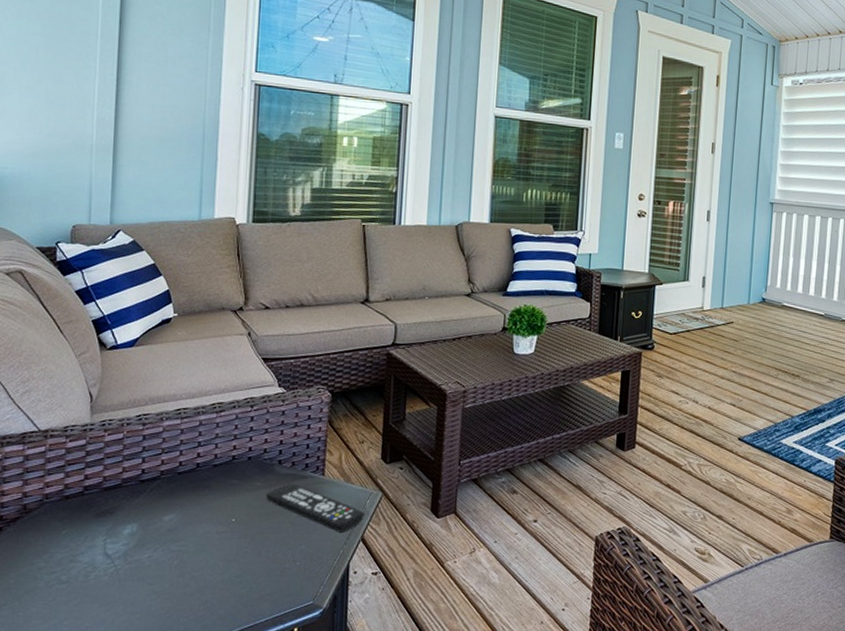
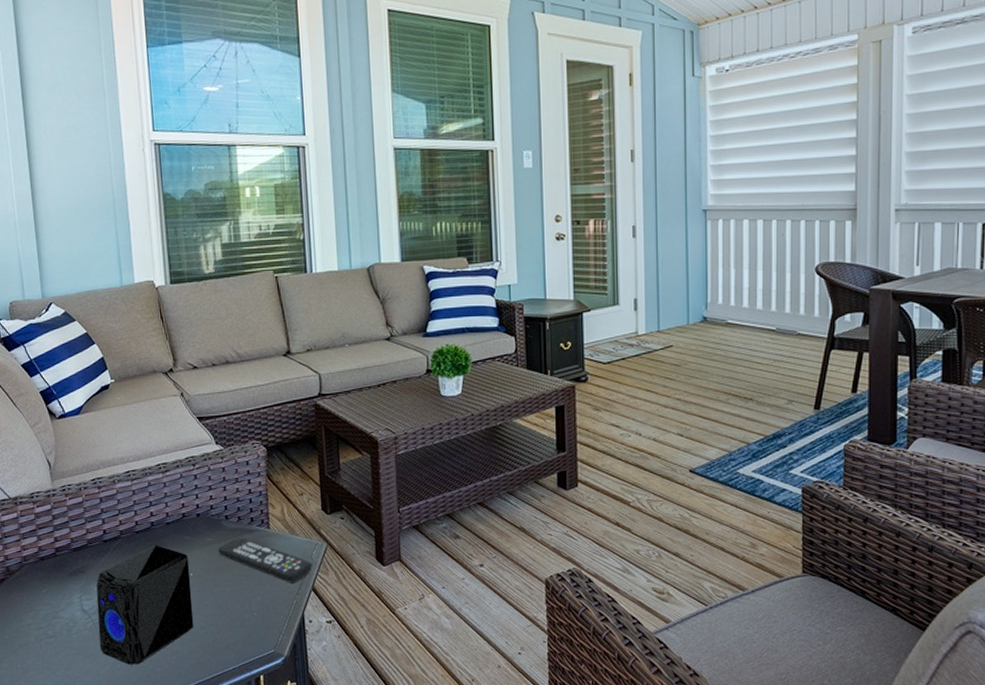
speaker: none [119,487,233,615] -> present [96,545,194,665]

